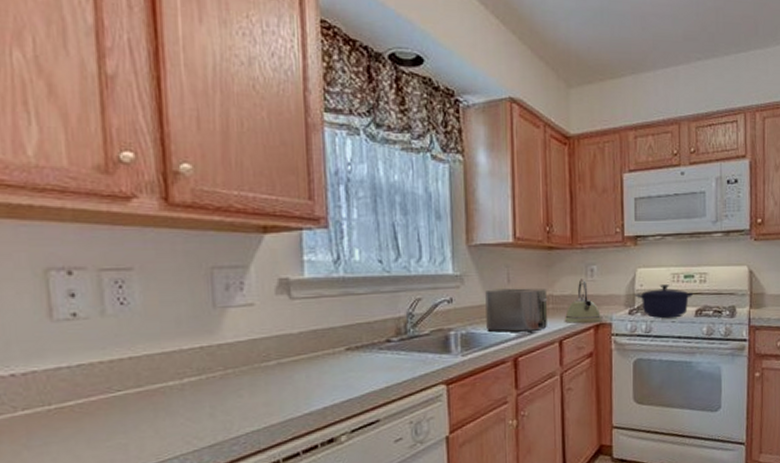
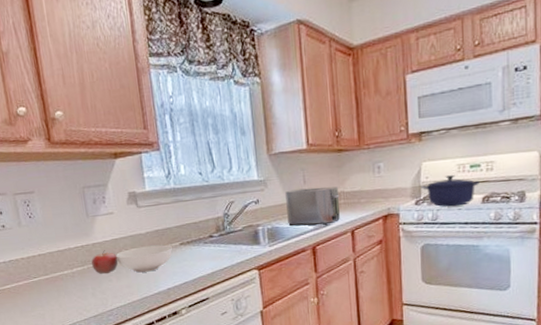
fruit: none [212,354,255,388] -> present [91,250,119,275]
bowl: none [251,349,336,386] -> present [115,244,173,273]
kettle: present [564,279,602,324] -> none [355,175,390,216]

